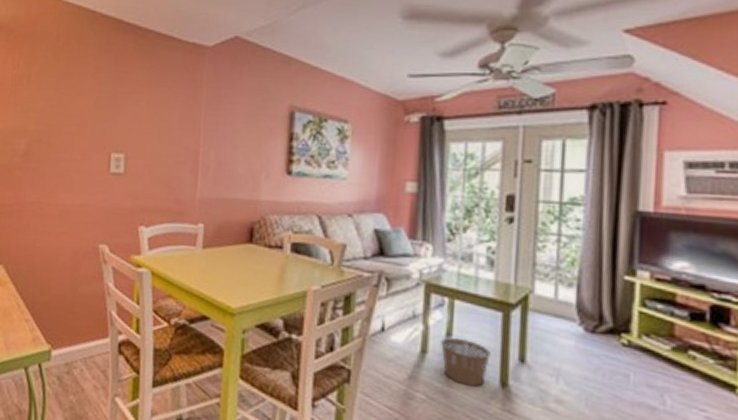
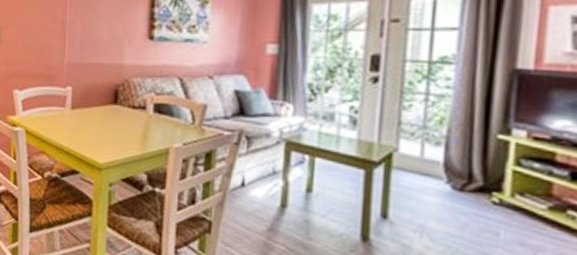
basket: present [441,336,491,388] -> none [301,192,352,241]

